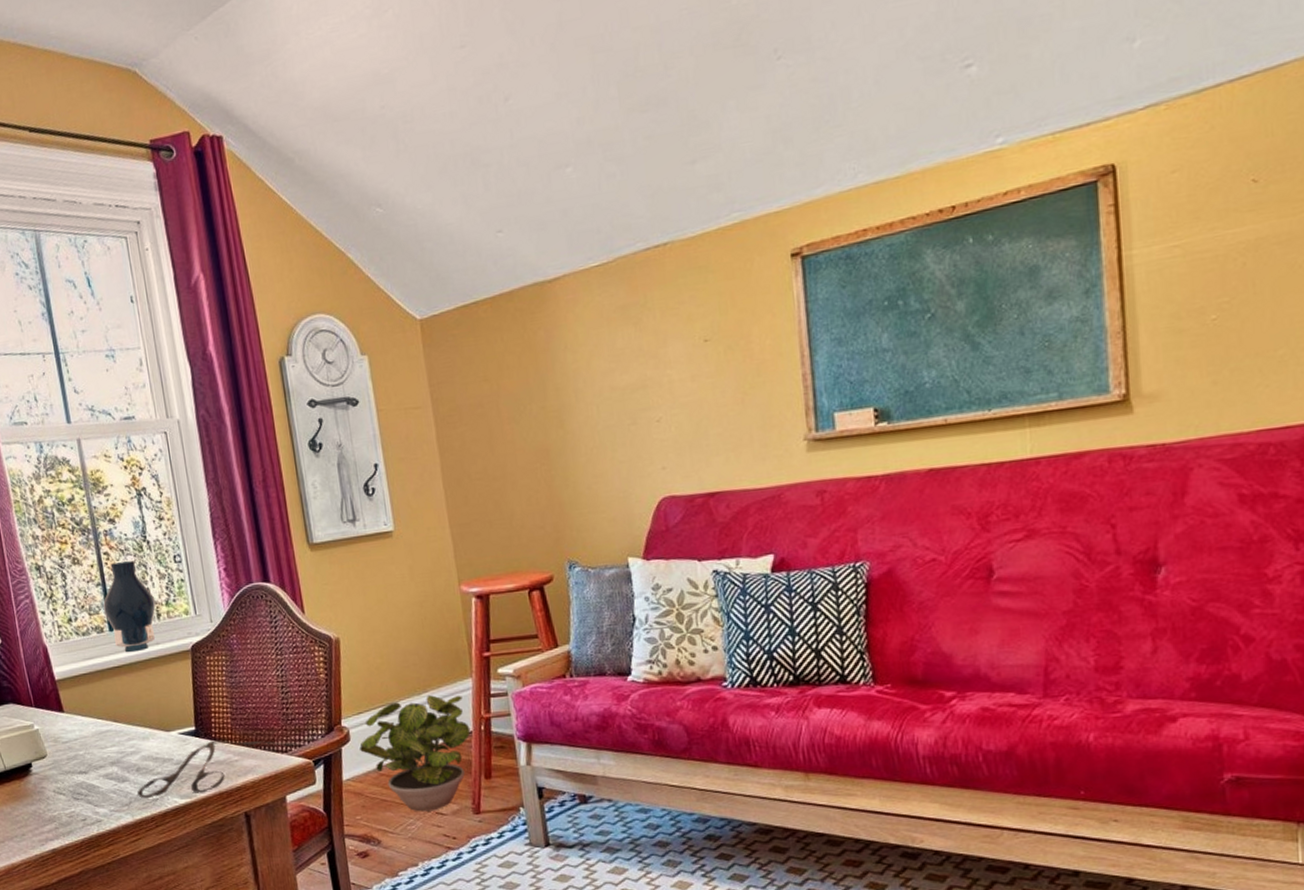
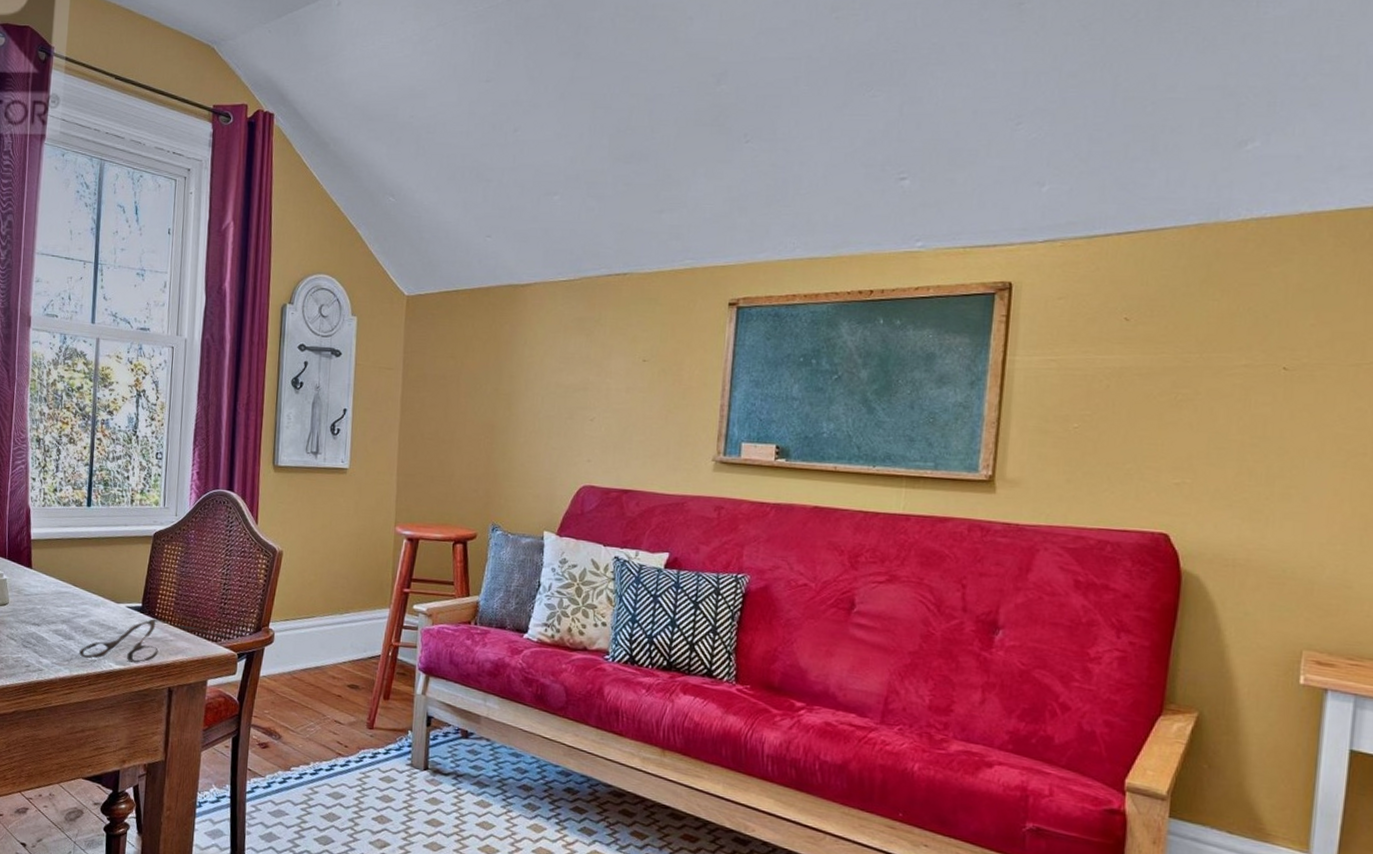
vase: present [103,561,156,653] -> none [86,448,133,529]
potted plant: present [359,695,471,812] -> none [280,616,380,719]

